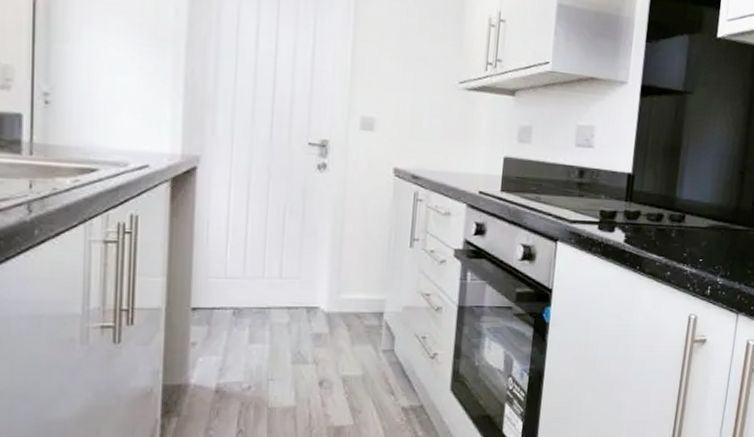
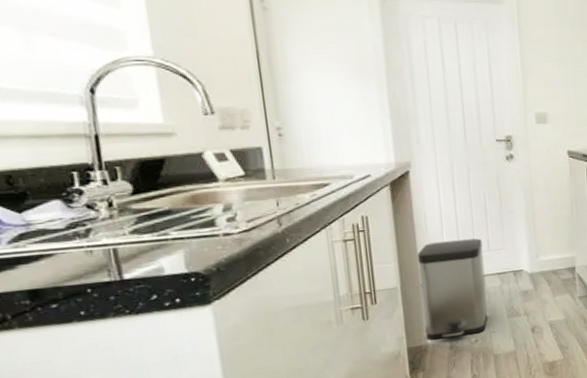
pedal bin: none [187,258,274,379] -> present [416,238,488,340]

